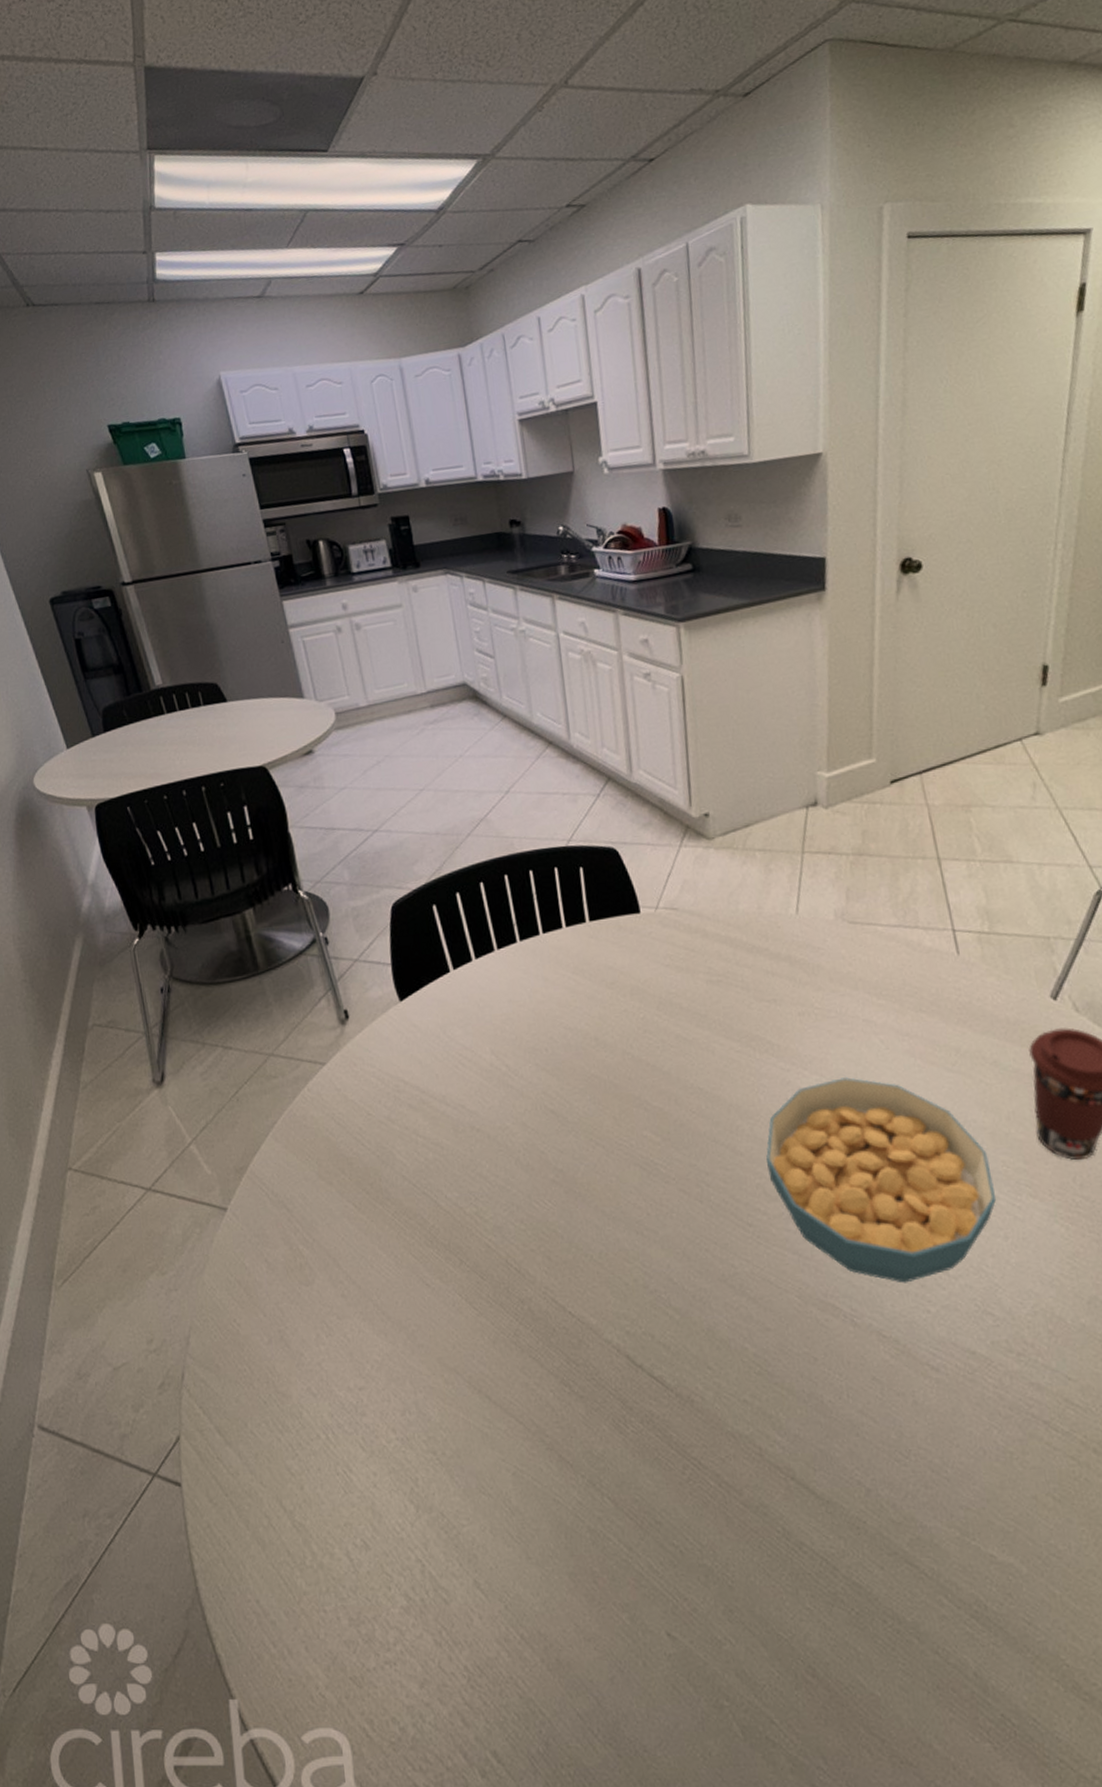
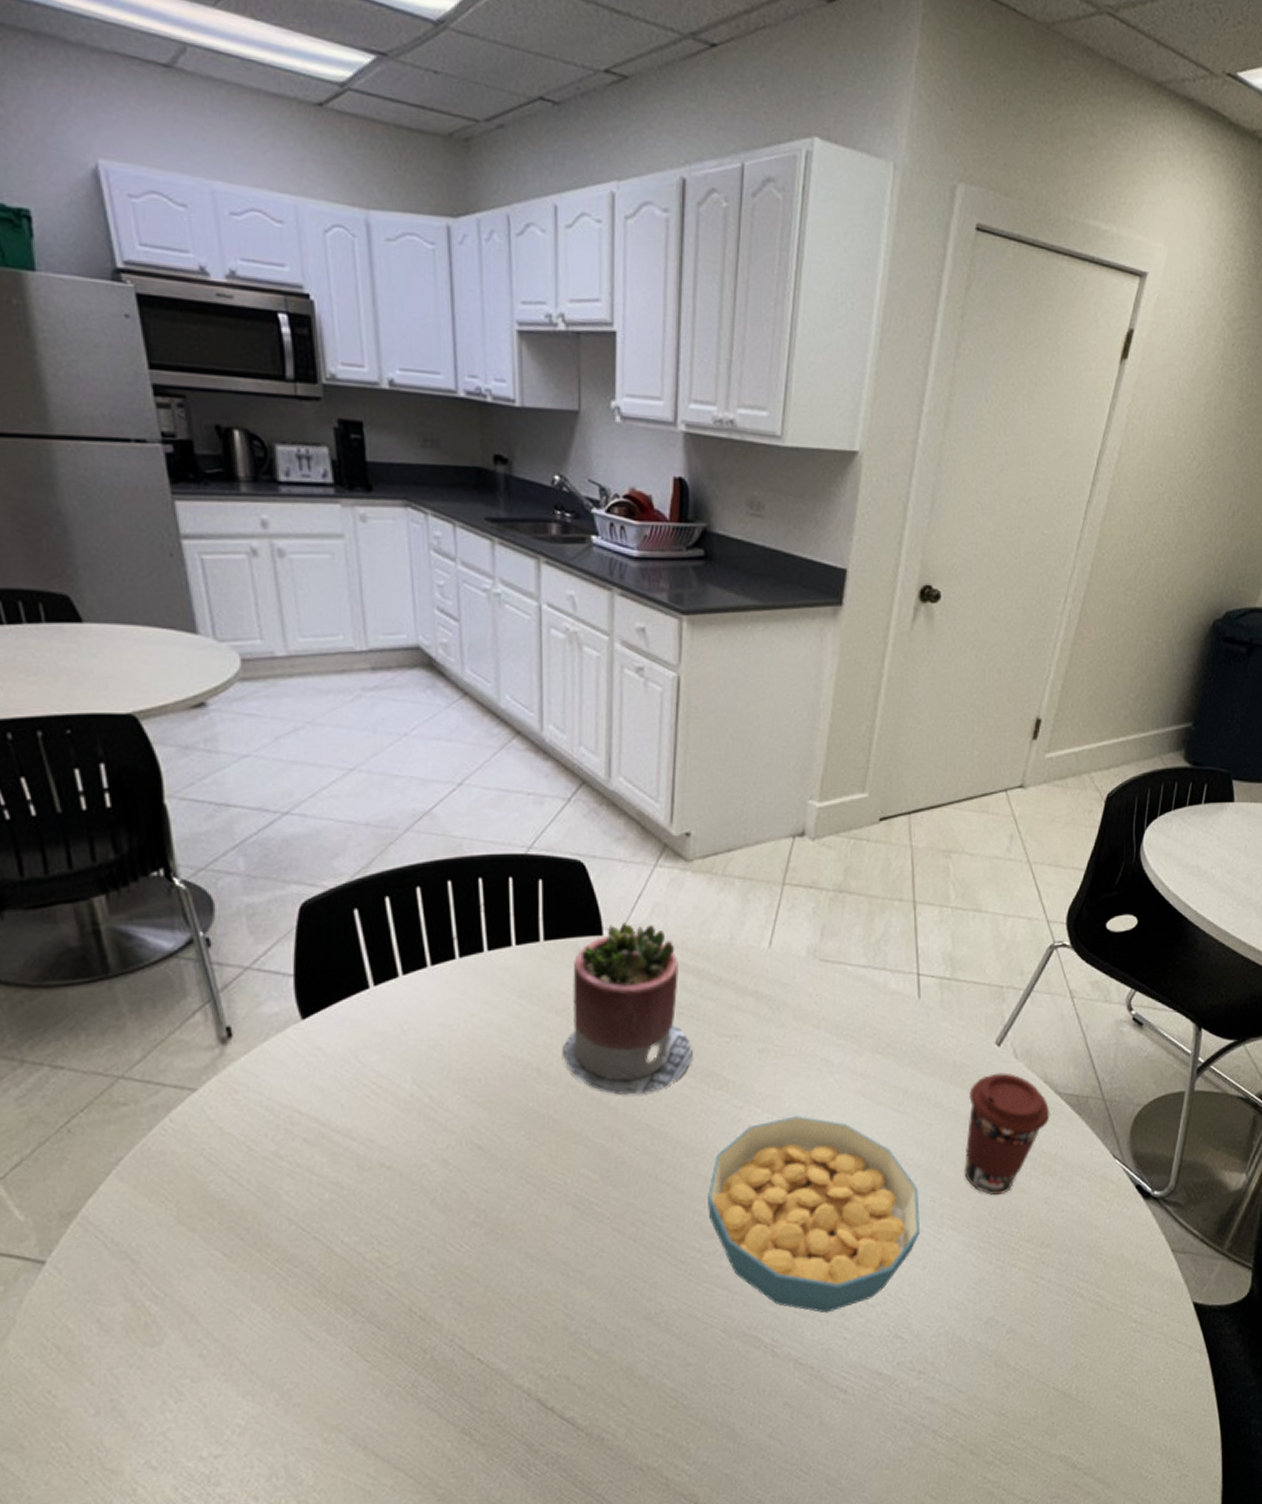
succulent planter: none [616,900,736,1060] -> present [563,923,692,1095]

